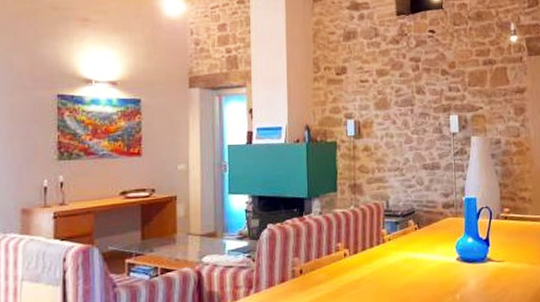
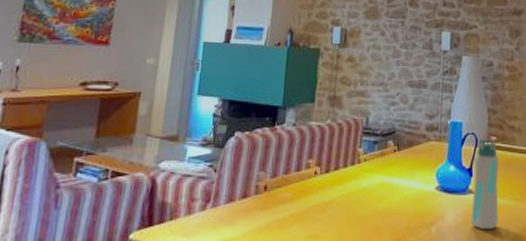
water bottle: none [490,211,516,292] -> present [471,139,499,229]

